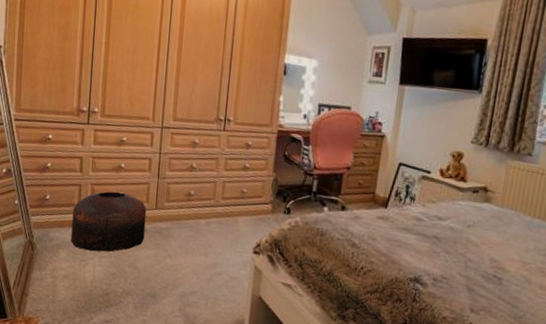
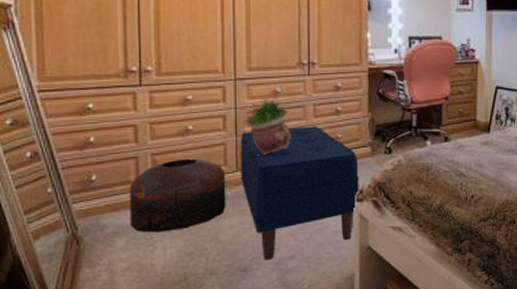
bench: none [158,175,259,292] -> present [240,126,359,261]
potted plant: none [164,145,205,198] -> present [241,96,292,156]

